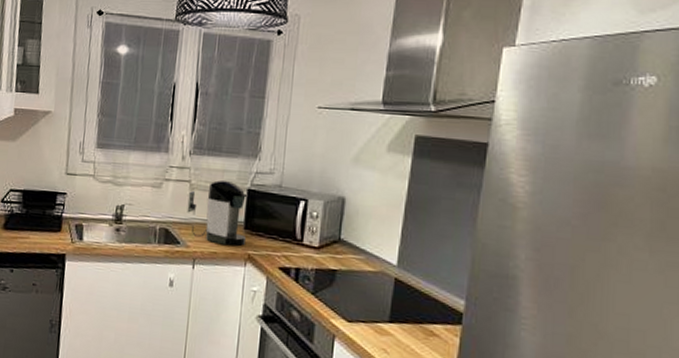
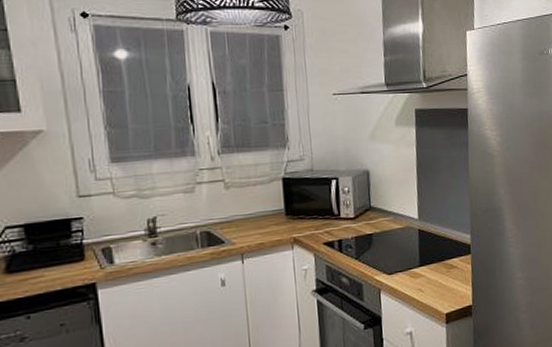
coffee maker: present [186,179,248,246] -> none [224,173,289,235]

